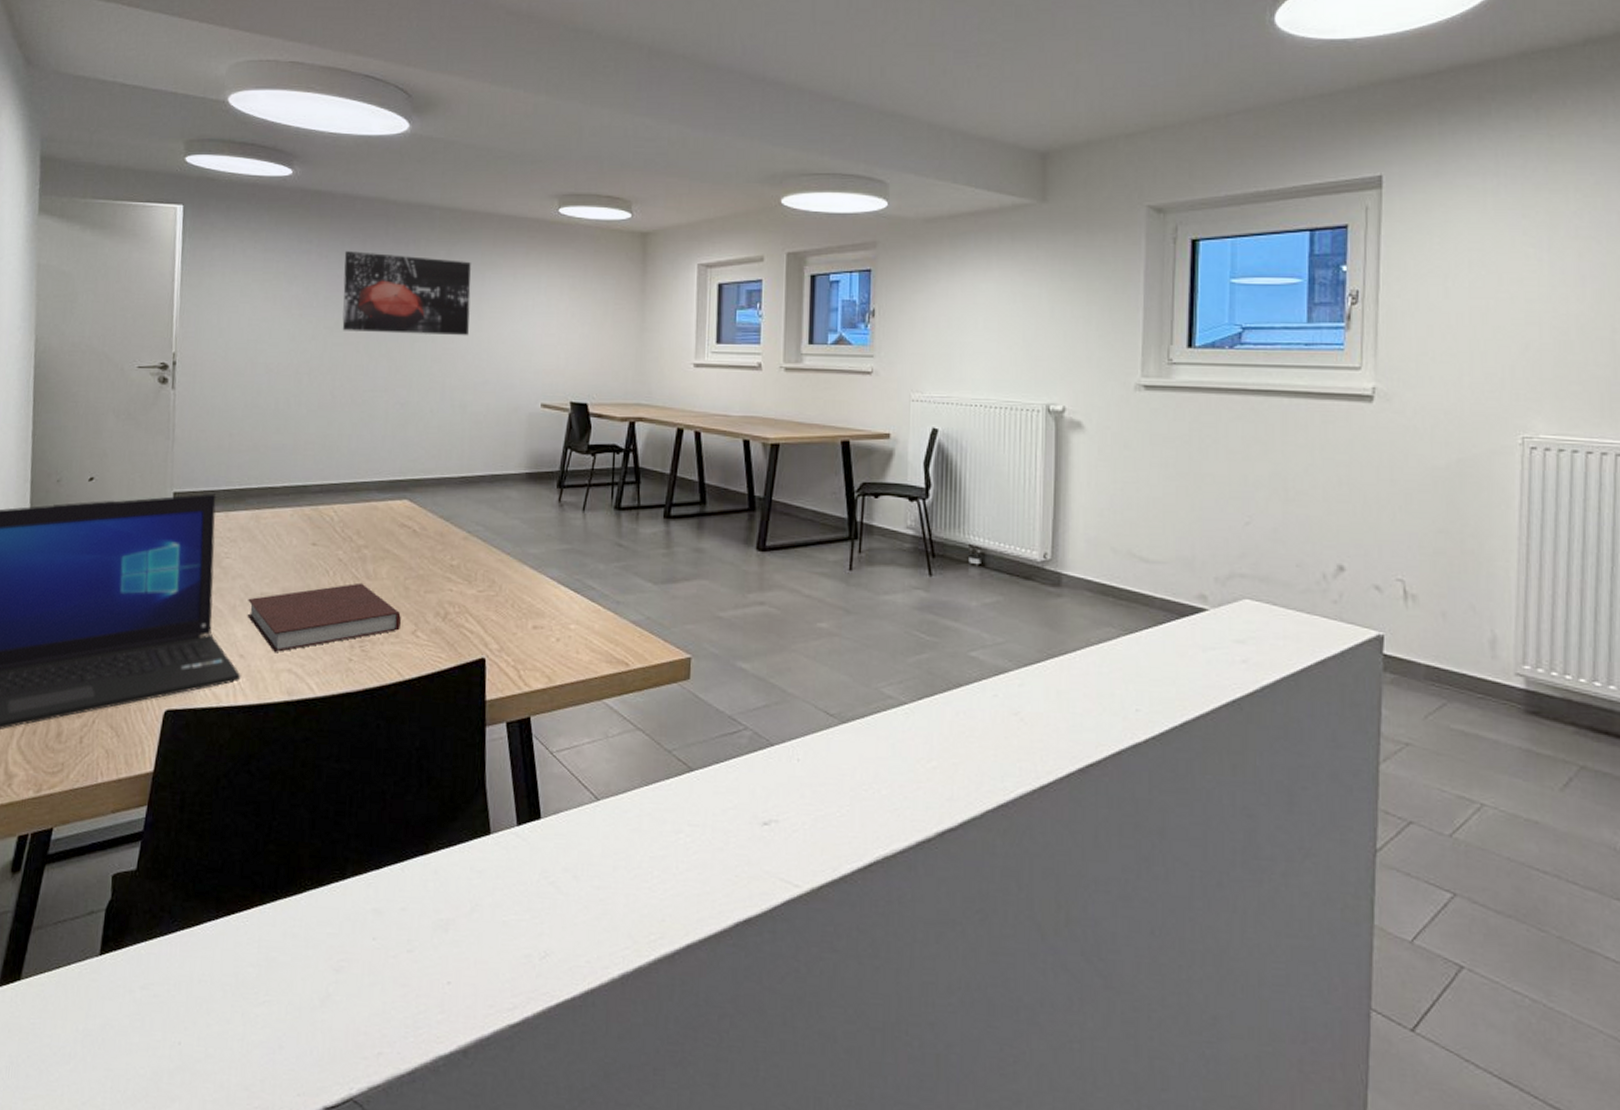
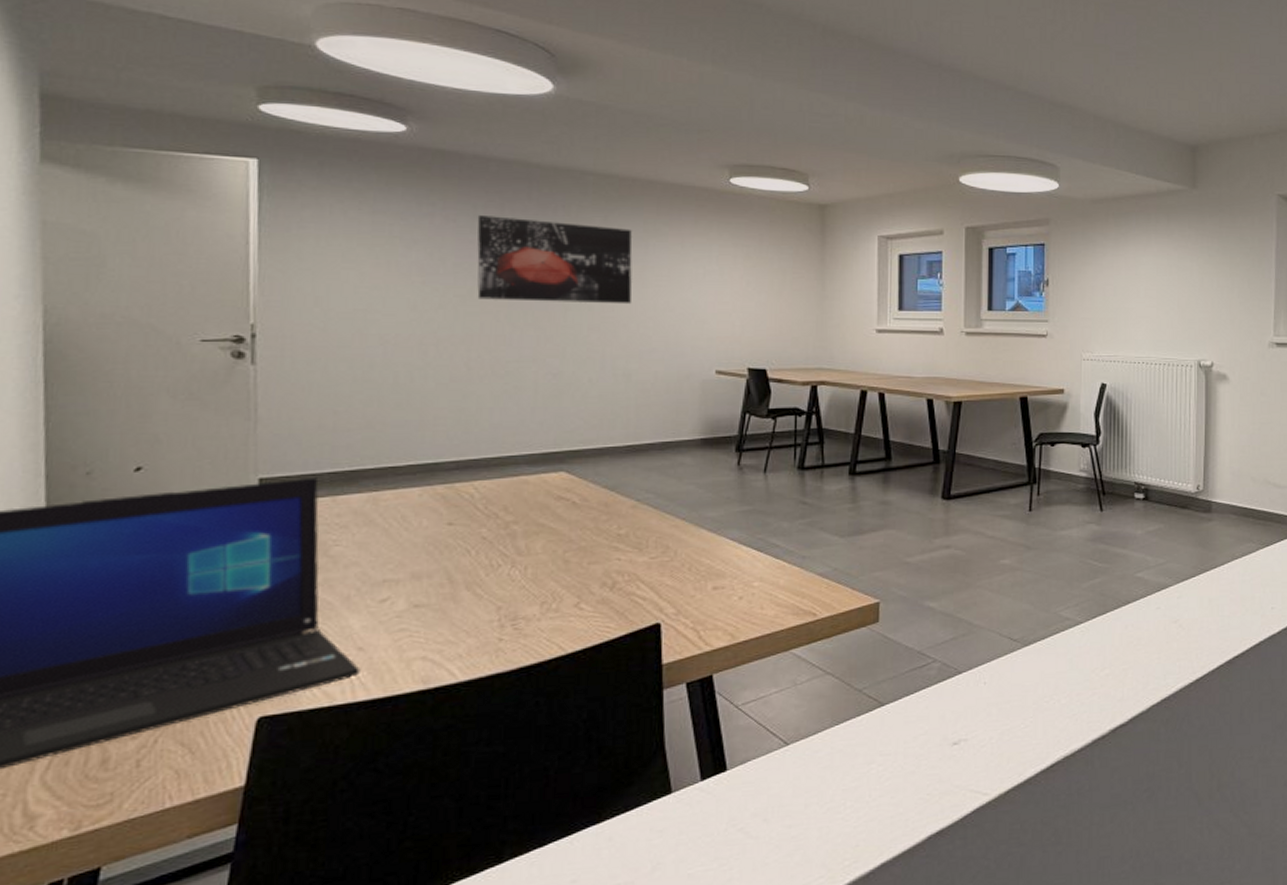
notebook: present [247,582,401,652] -> none [365,559,561,640]

